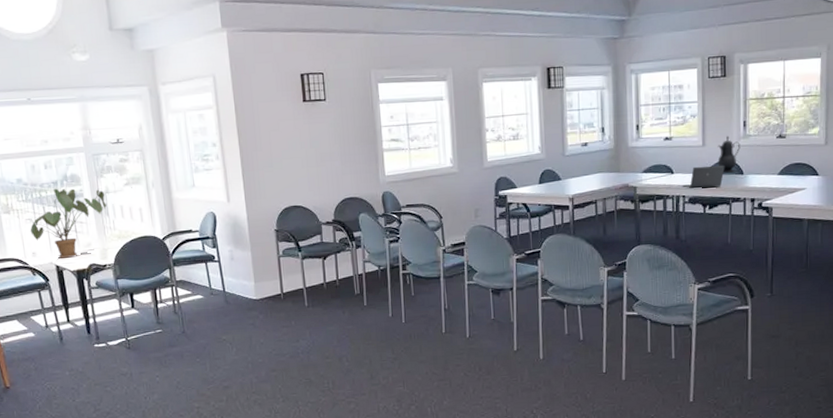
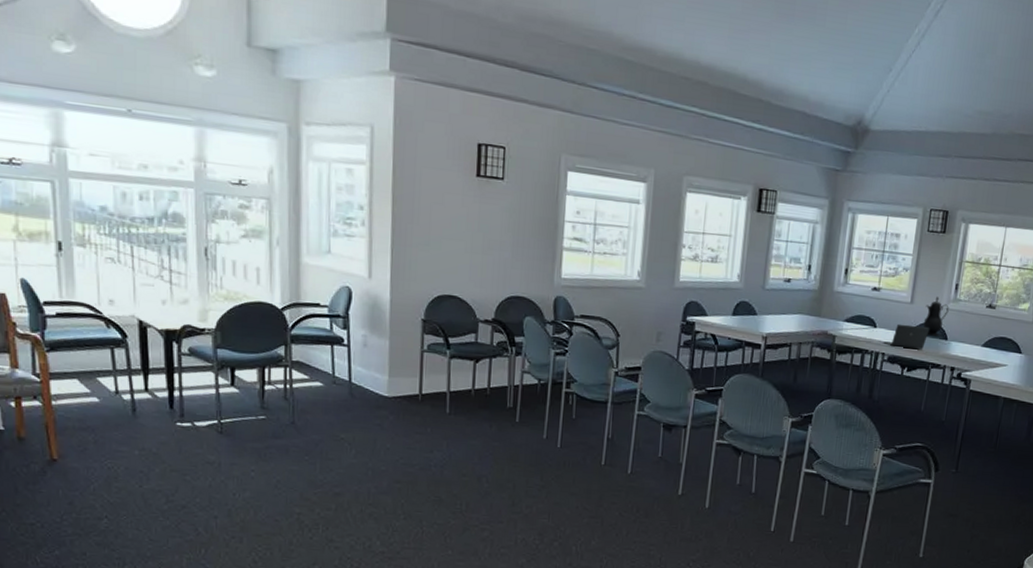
house plant: present [30,188,107,258] -> none [109,226,215,314]

